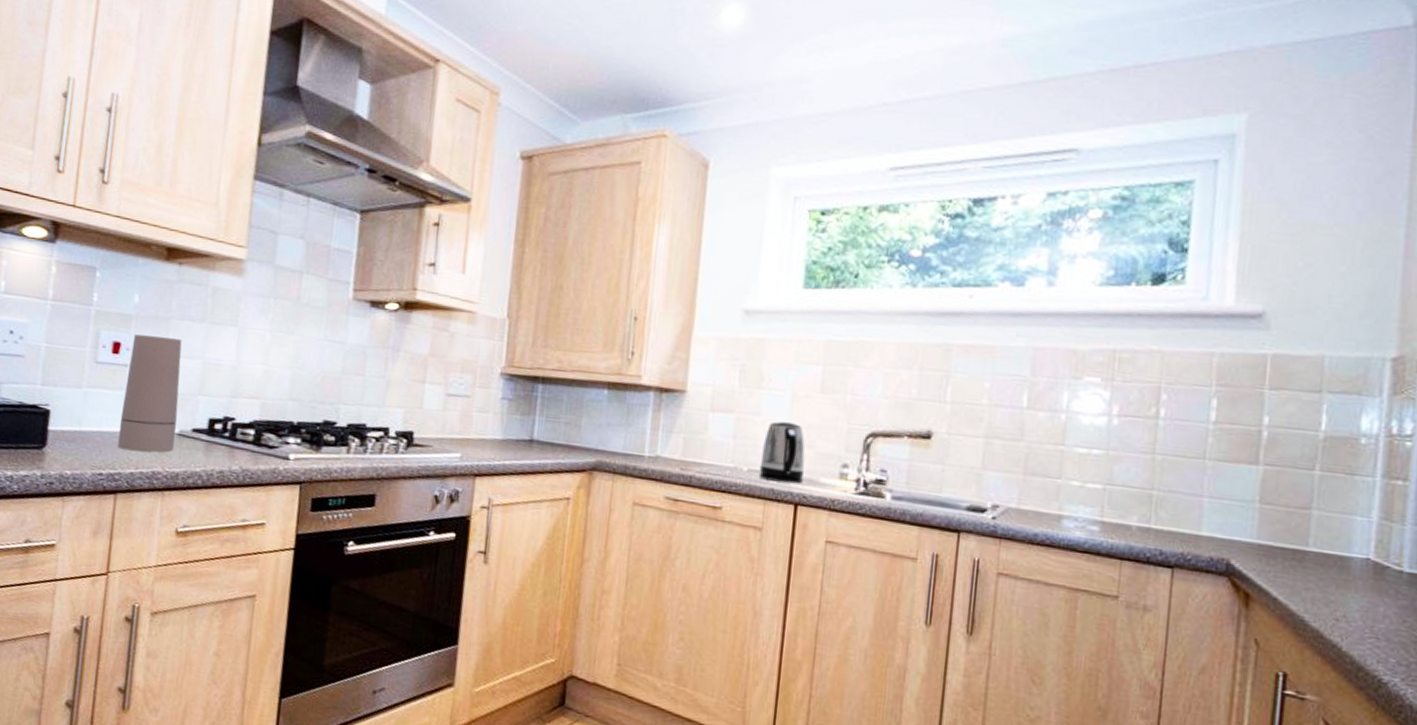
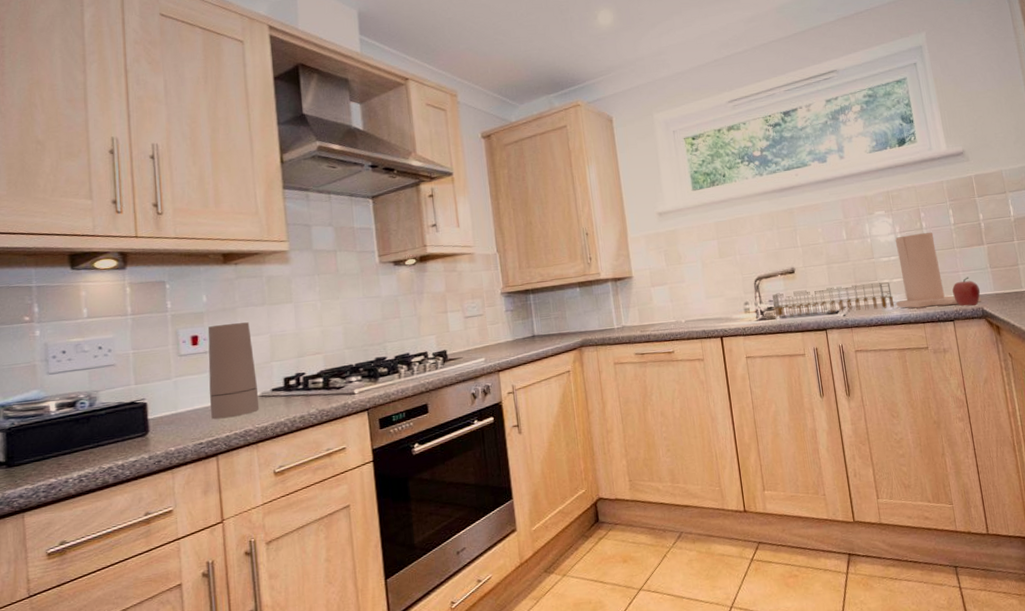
kettle: present [758,421,805,485] -> none [690,282,723,326]
dish rack: none [883,461,1081,526] -> present [772,282,895,318]
paper towel: none [1082,421,1230,551] -> present [895,232,981,309]
fruit: none [1183,507,1233,555] -> present [952,277,981,307]

